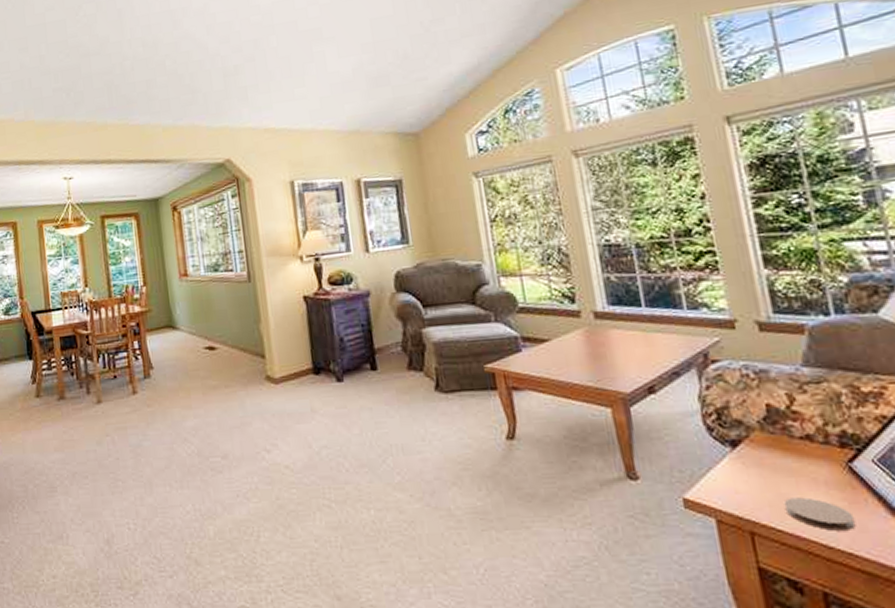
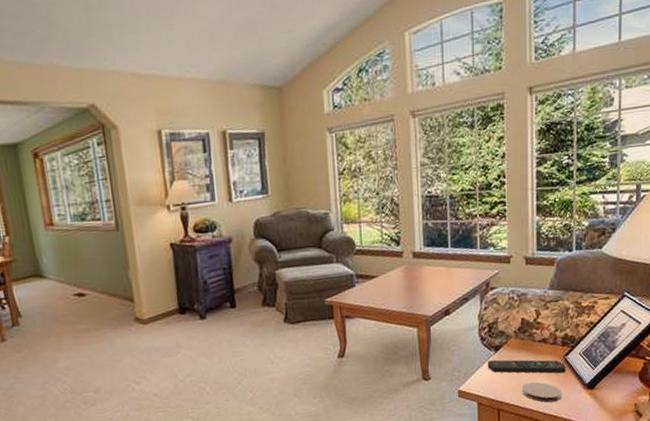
remote control: none [722,459,855,488] -> present [487,359,566,374]

